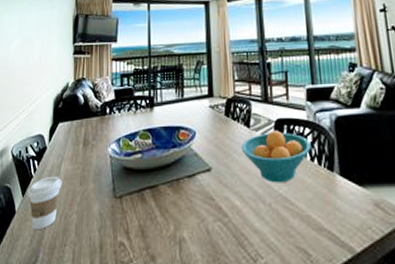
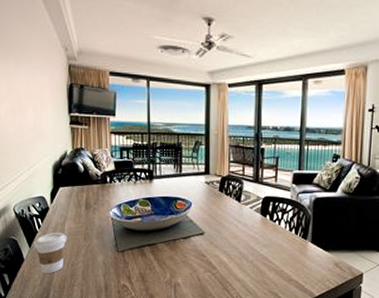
fruit bowl: present [241,130,311,183] -> none [231,205,291,246]

